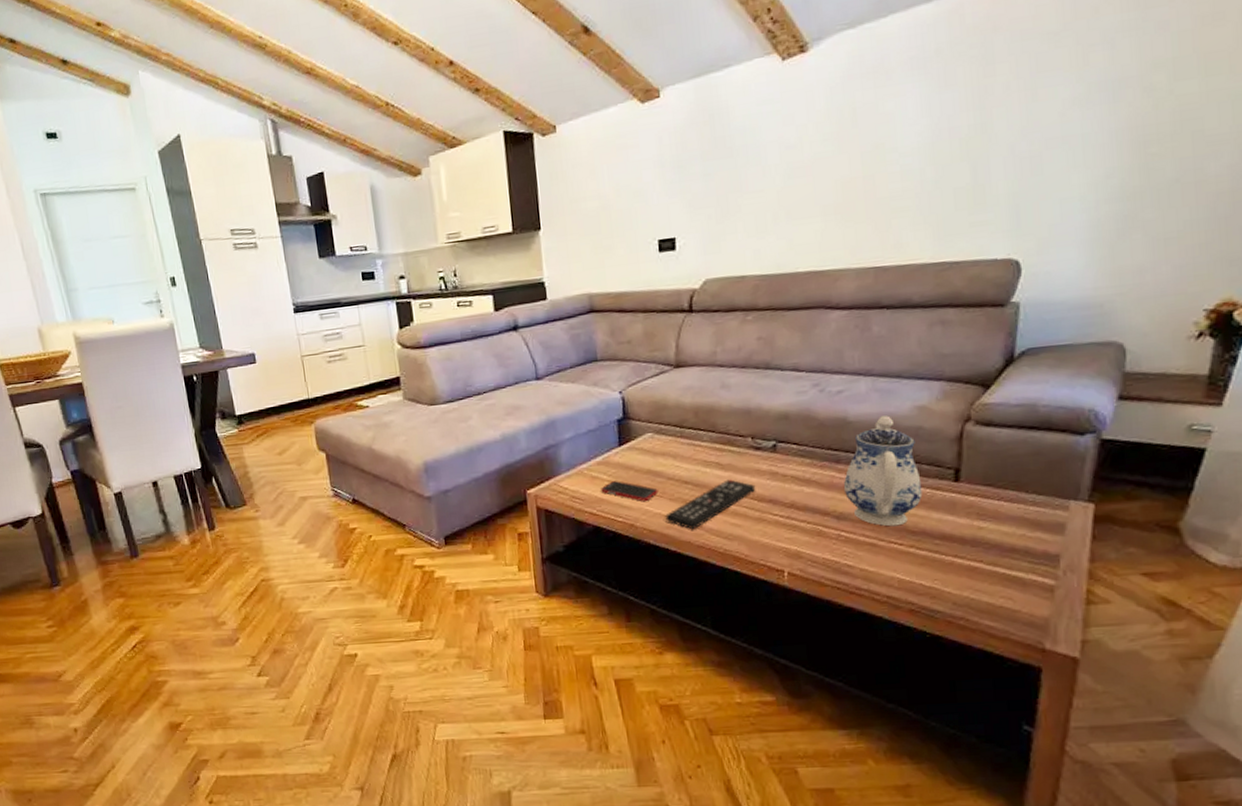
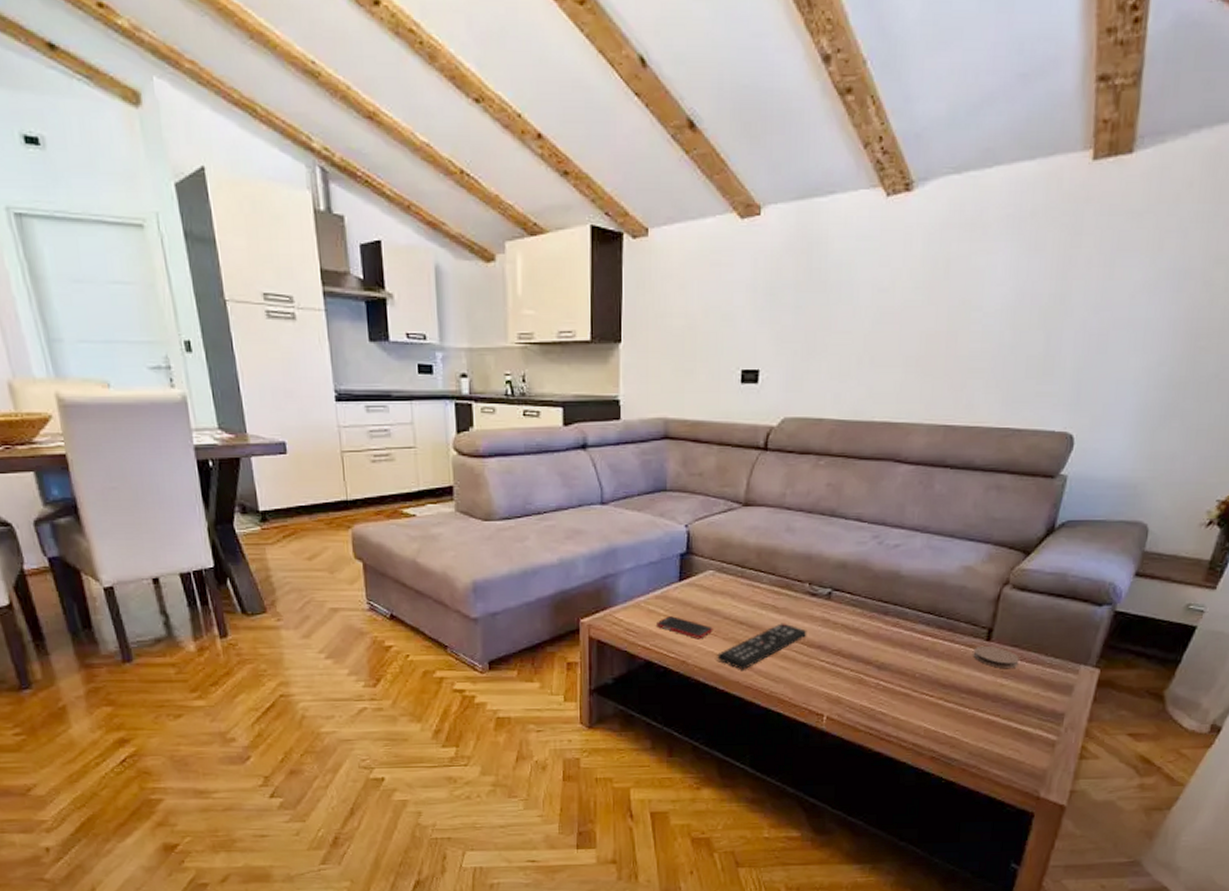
teapot: present [843,415,923,527] -> none [887,573,958,679]
coaster: none [941,487,996,510] -> present [973,645,1019,669]

